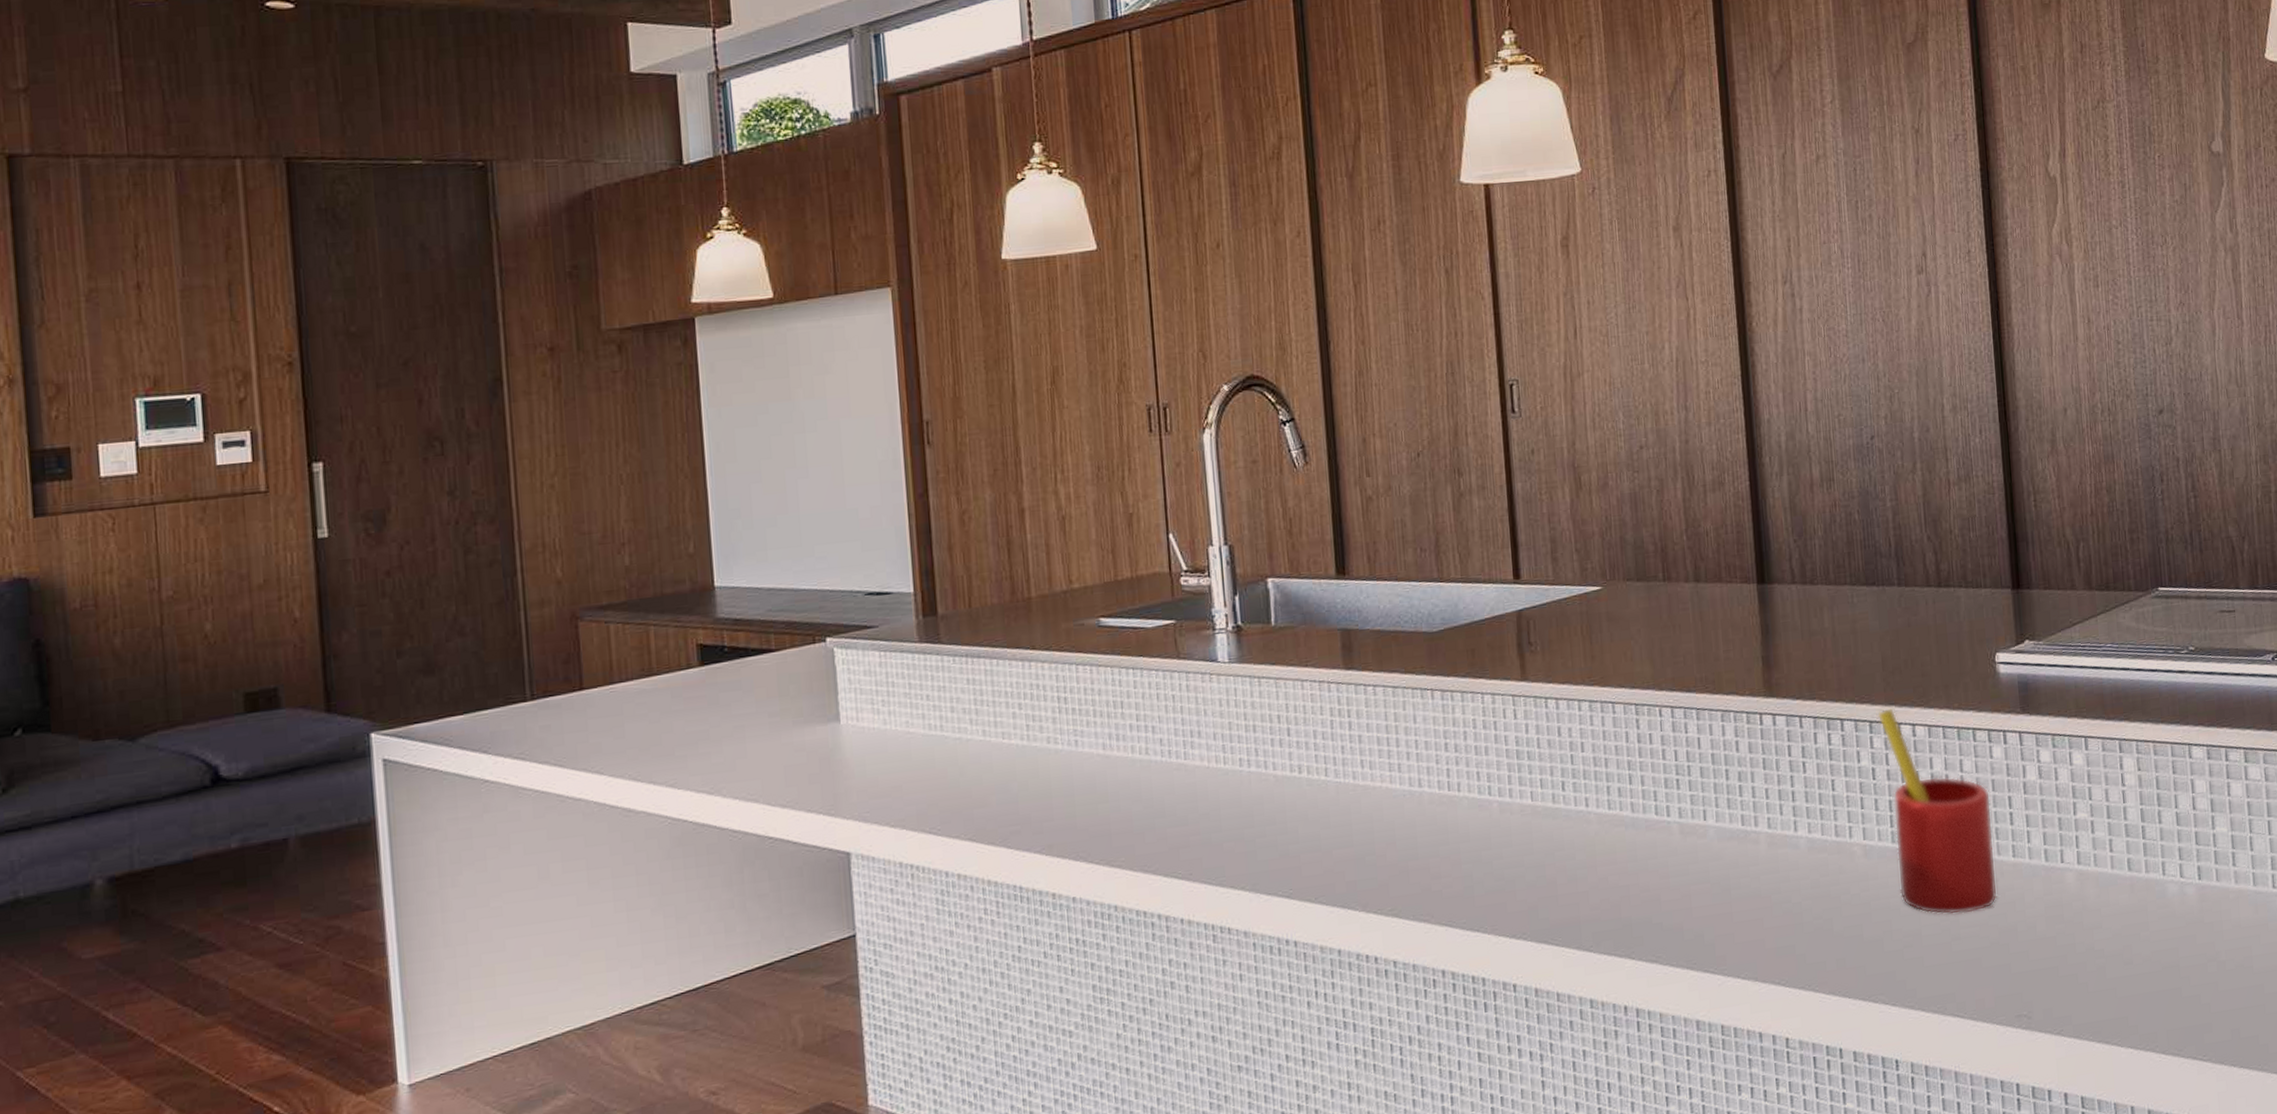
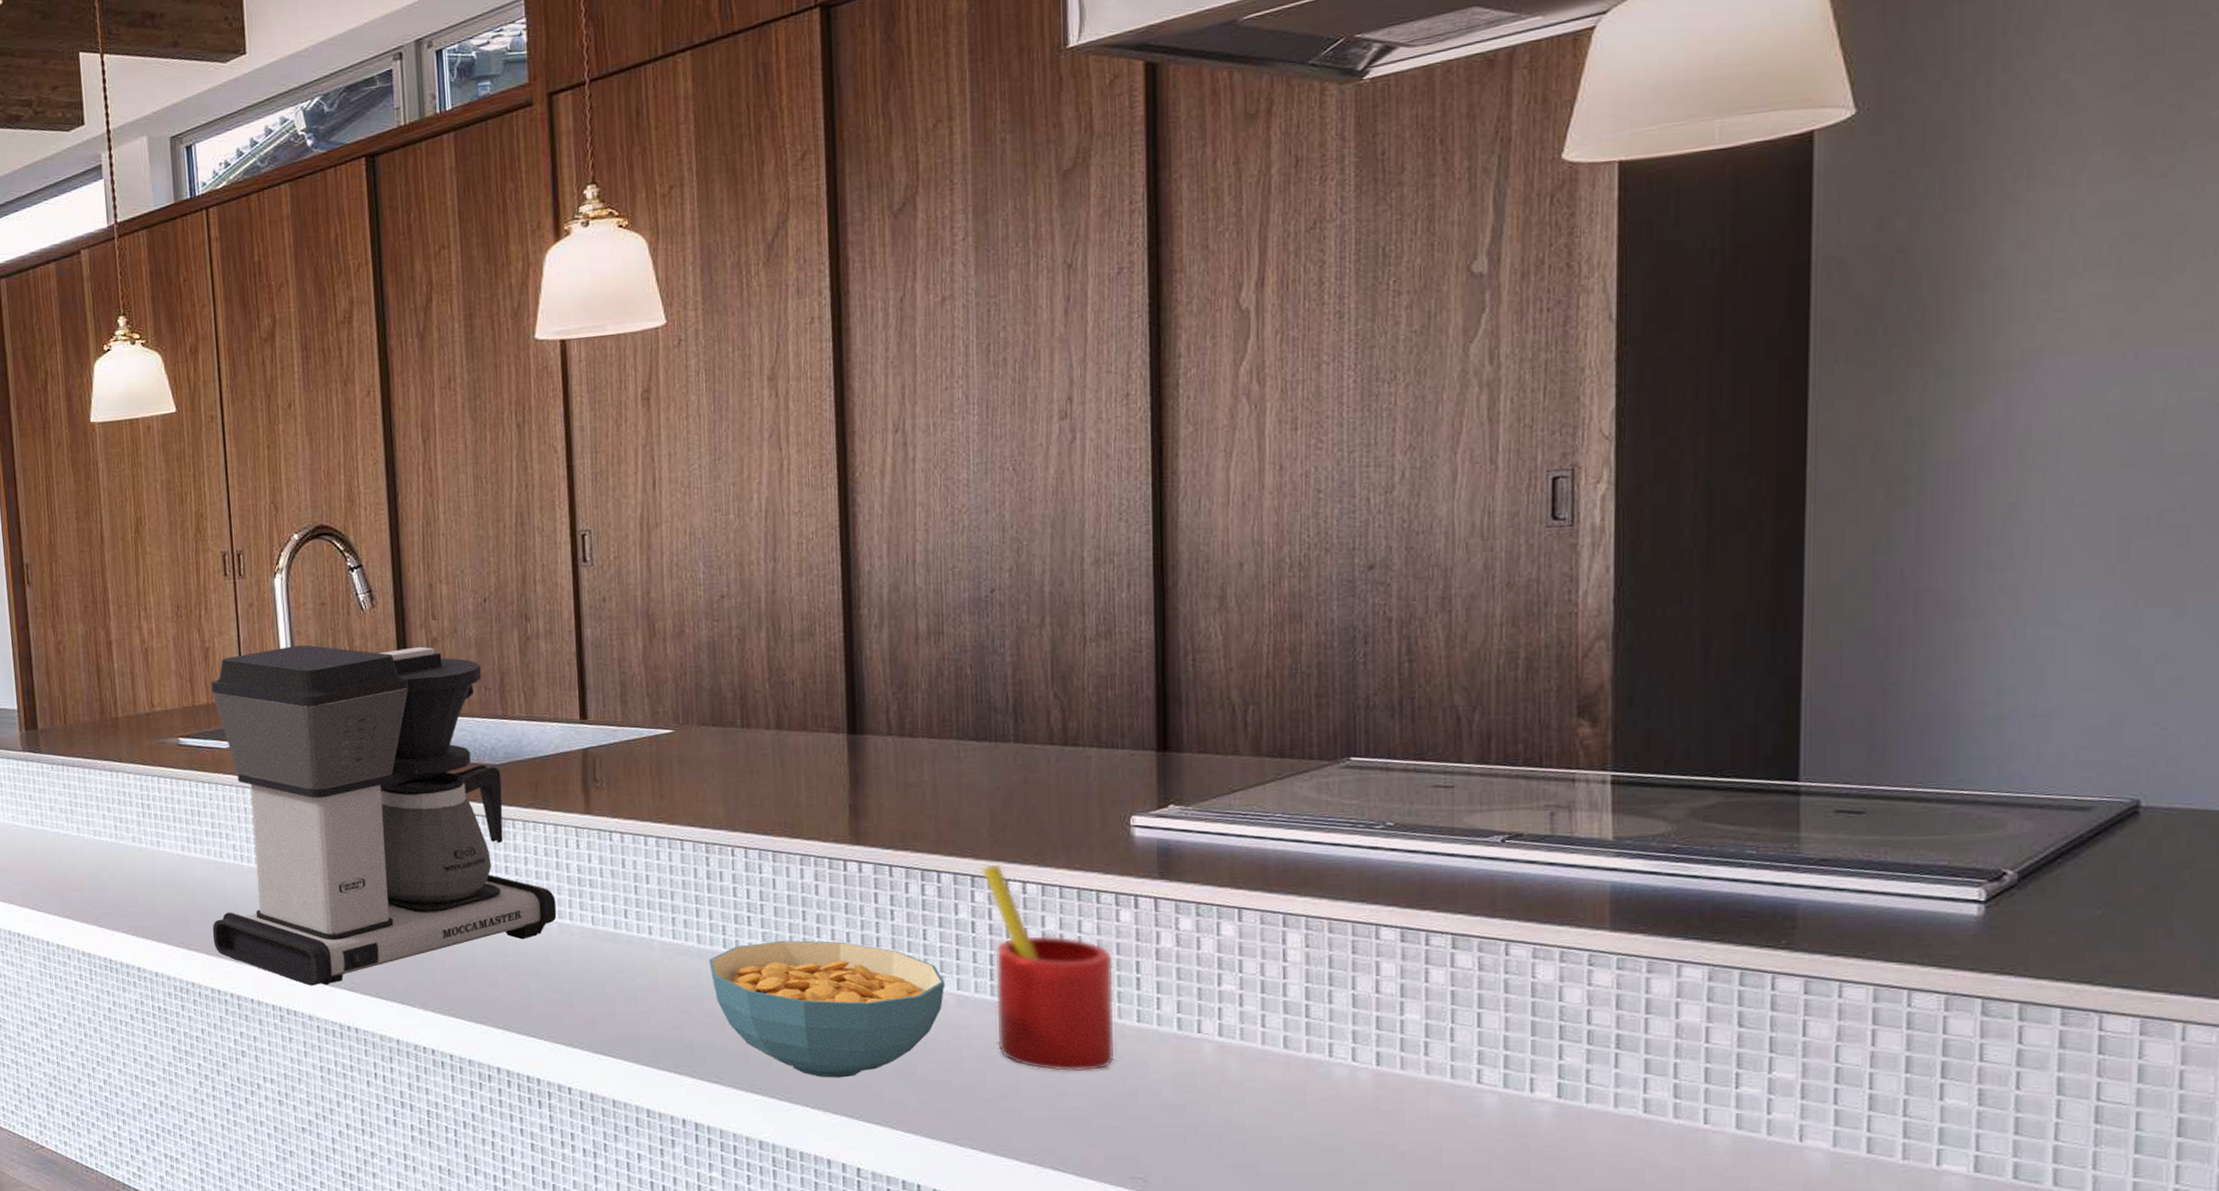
coffee maker: none [1135,506,1497,897] -> present [211,645,557,986]
cereal bowl: none [1643,799,1853,945] -> present [709,940,946,1078]

